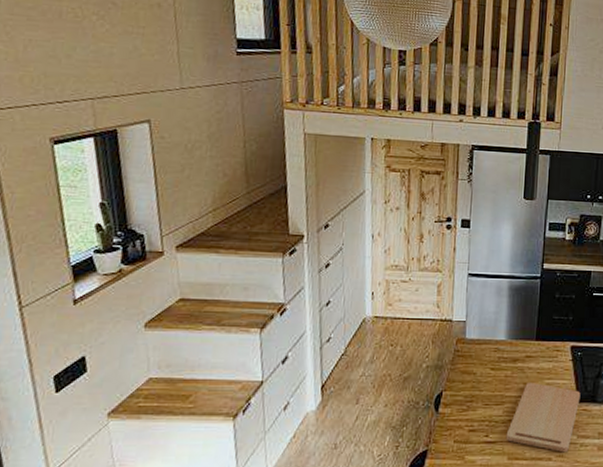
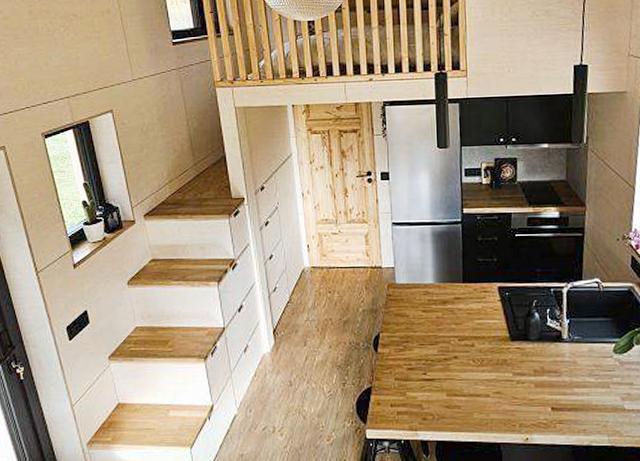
cutting board: present [506,381,581,453] -> none [443,322,513,390]

